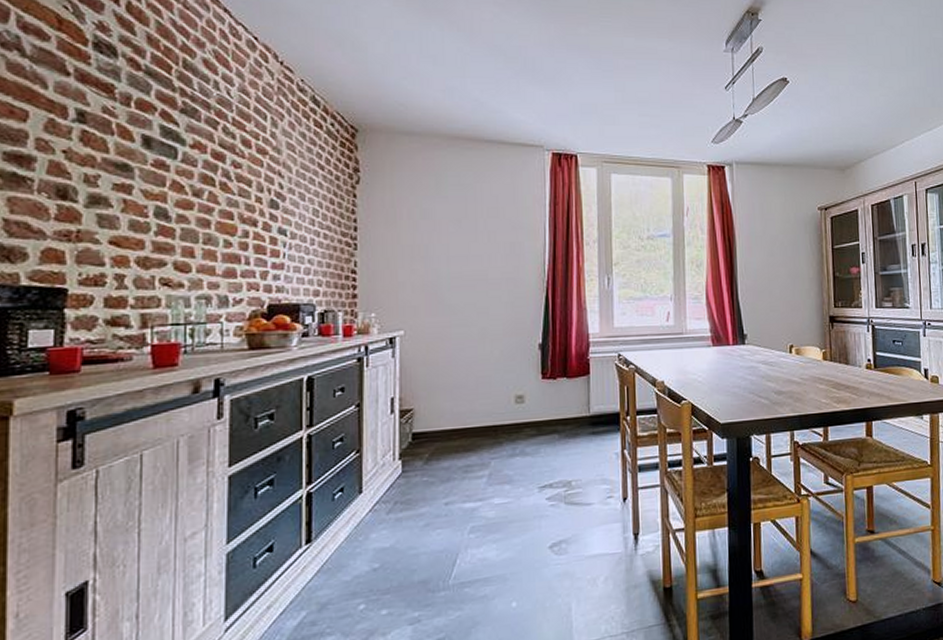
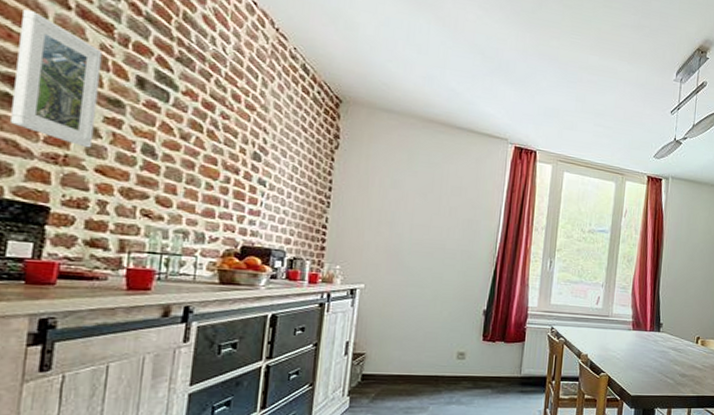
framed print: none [20,83,105,220] -> present [11,10,103,148]

